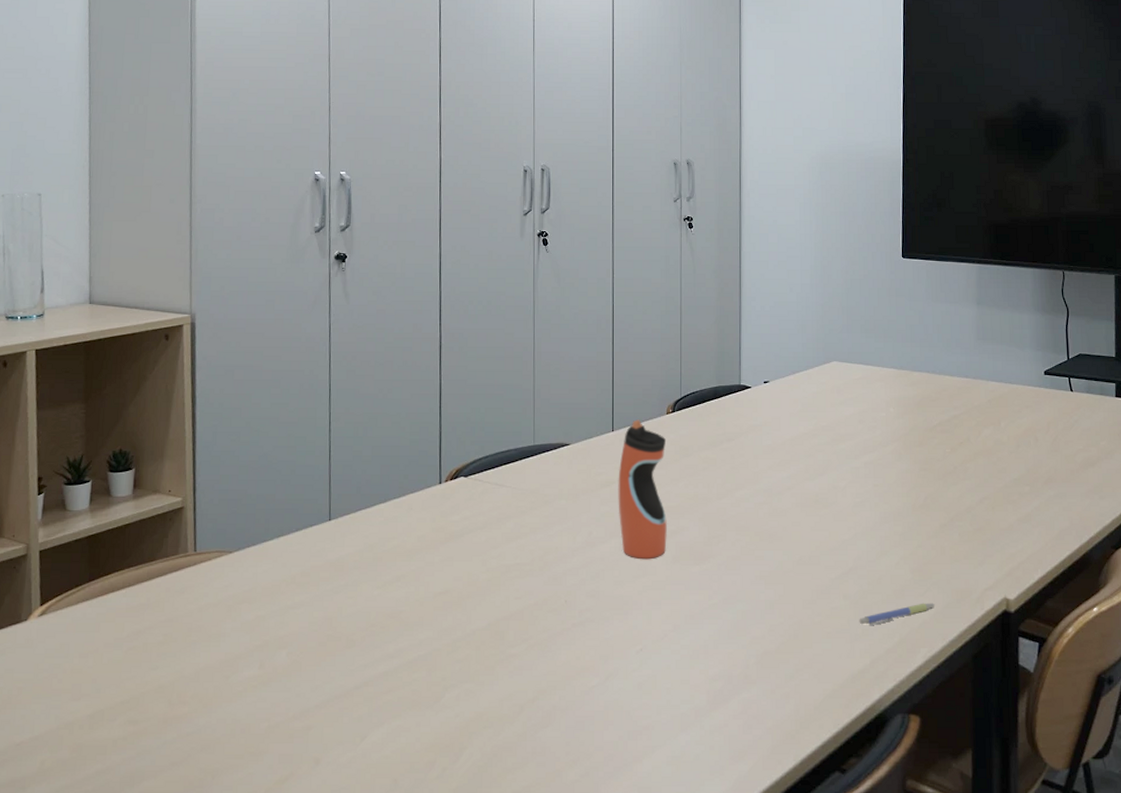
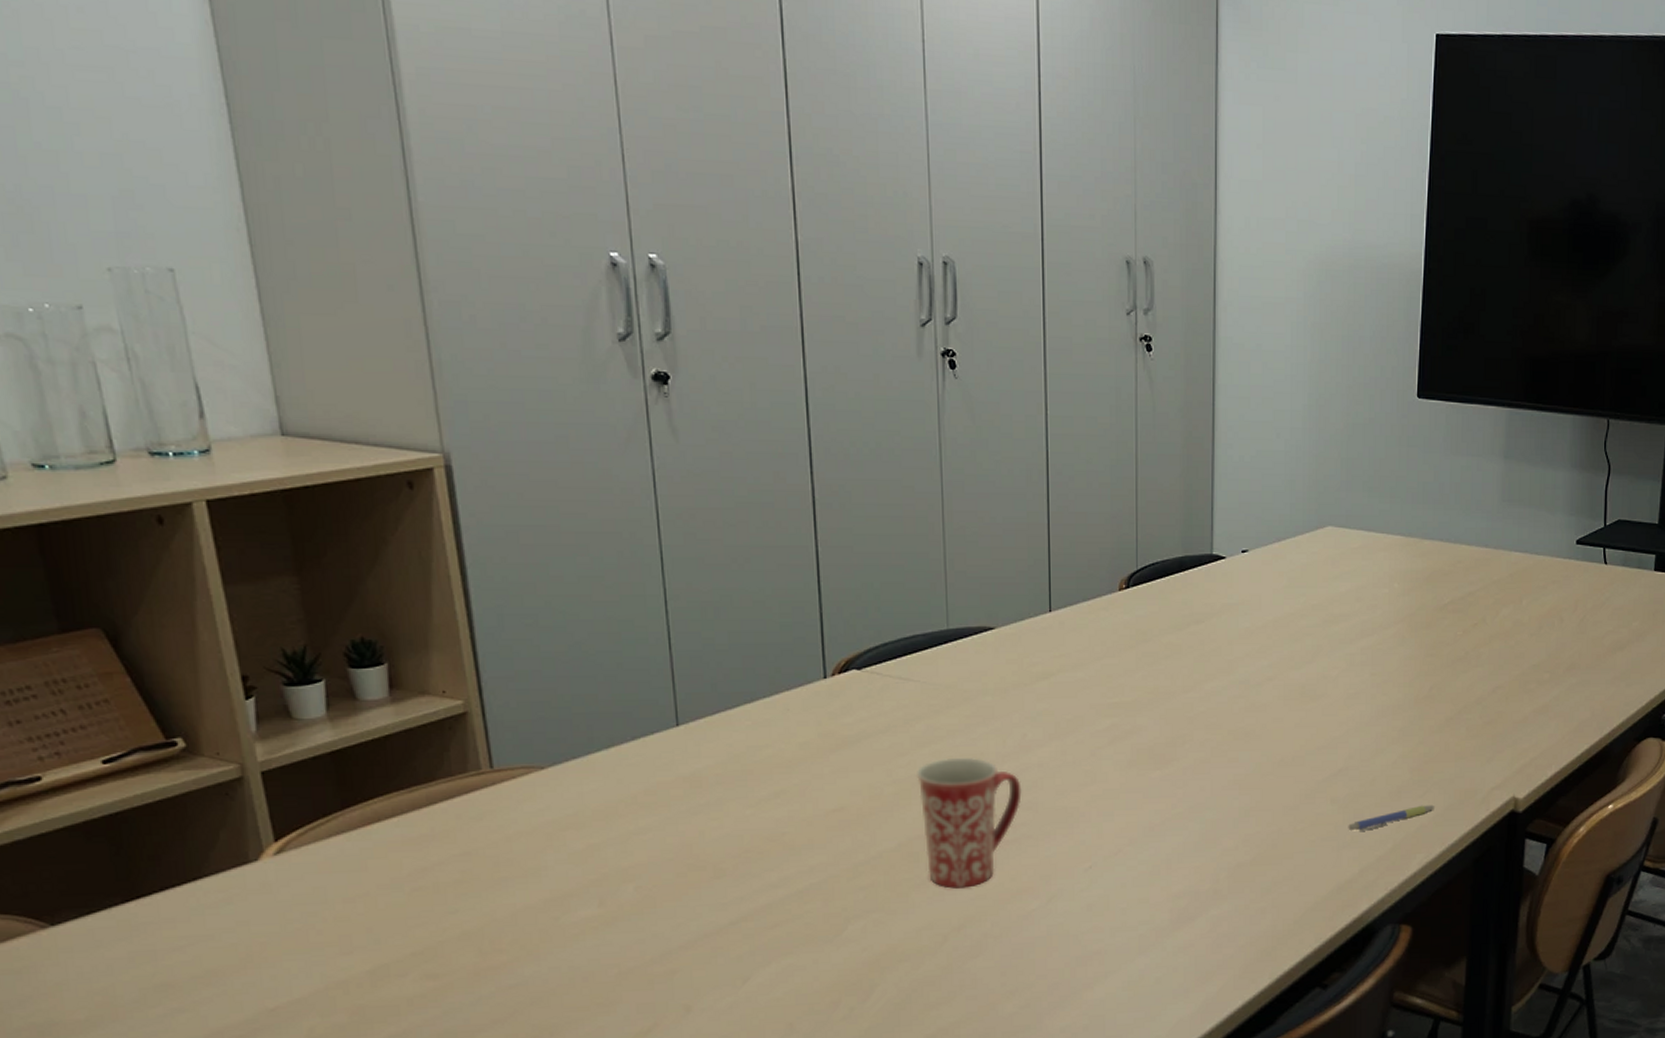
mug: none [504,550,587,664] -> present [915,757,1022,889]
water bottle: present [618,419,667,560] -> none [1058,597,1121,765]

